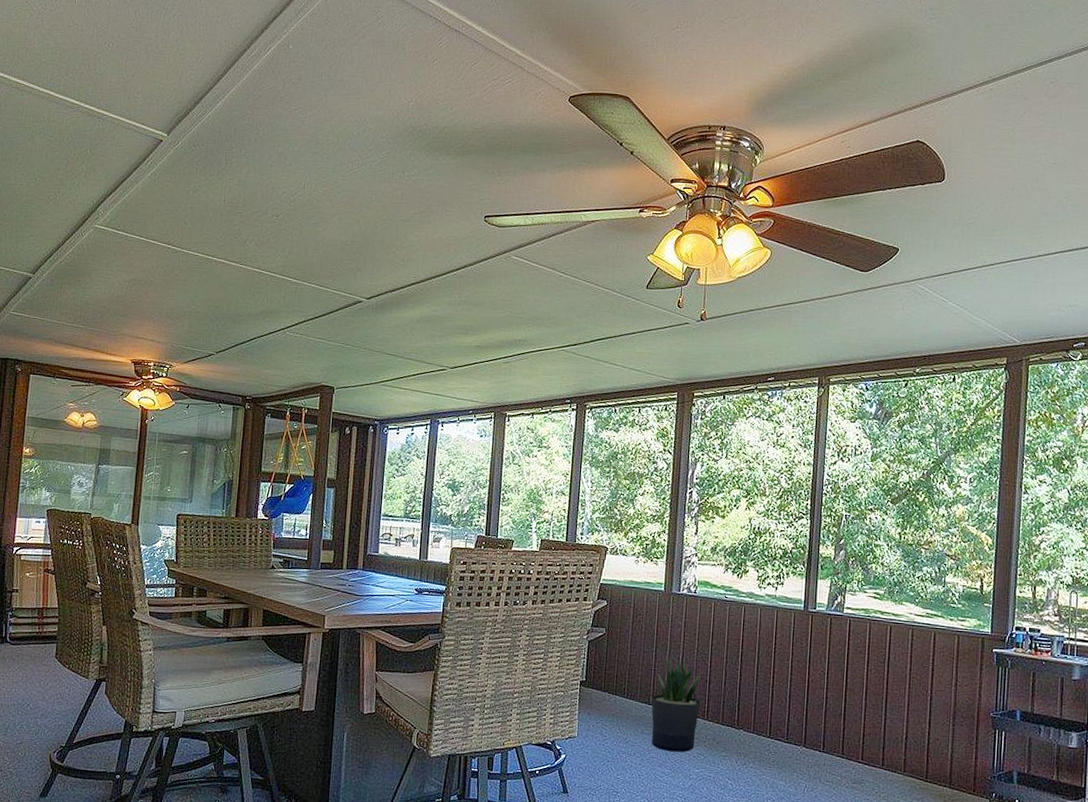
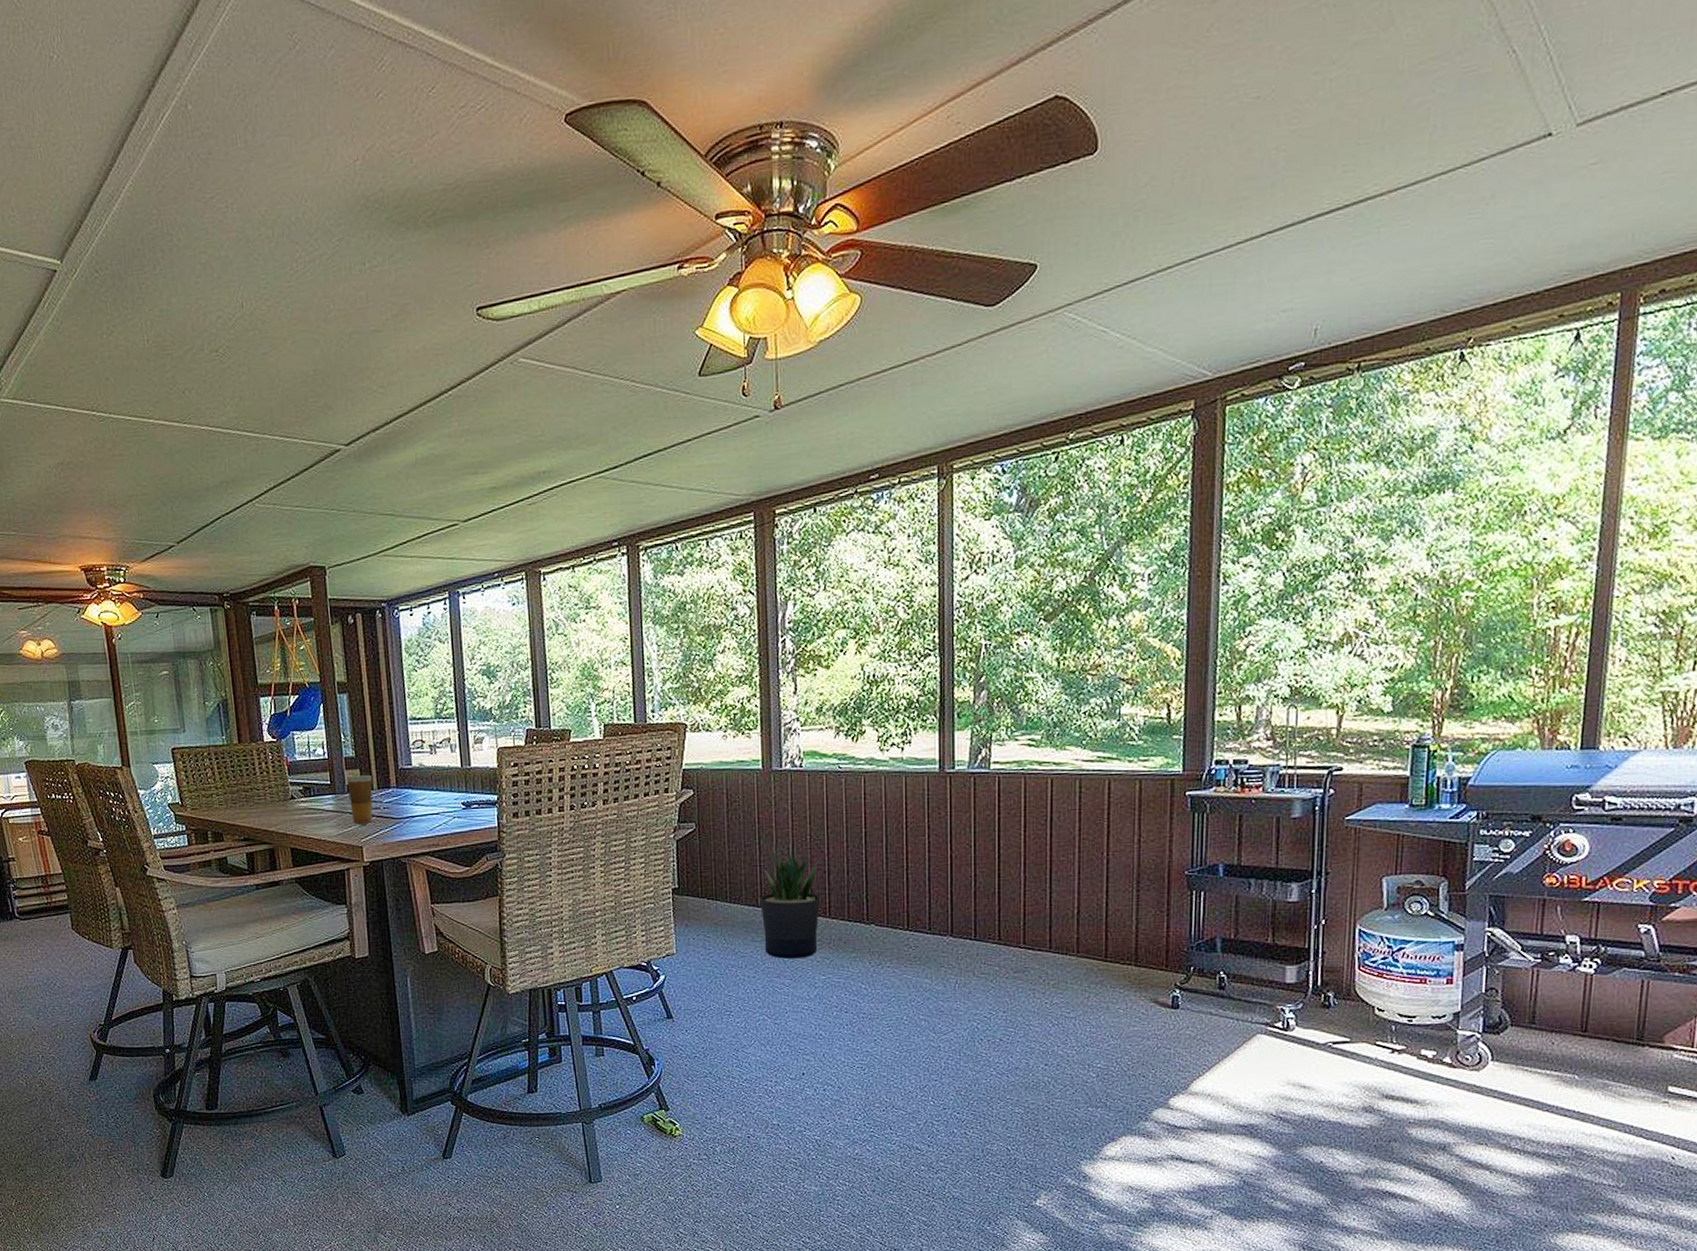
beverage cup: none [320,555,343,598] -> present [346,774,373,825]

